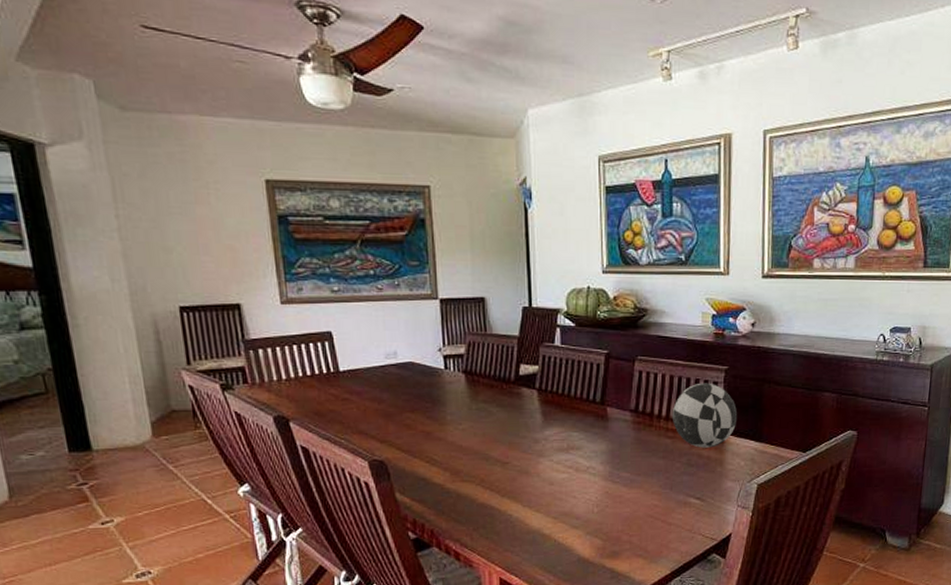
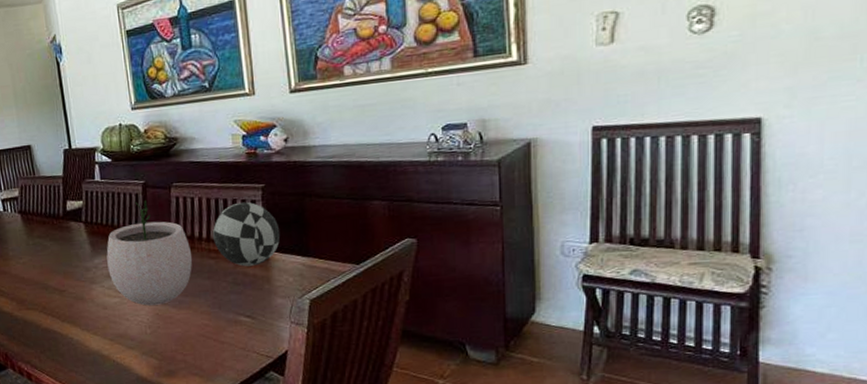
plant pot: none [559,370,650,483] -> present [106,199,193,306]

